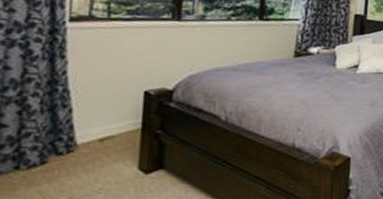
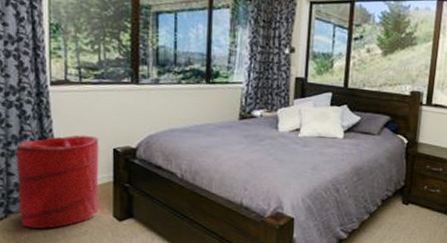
laundry hamper: none [9,76,128,191] -> present [16,134,99,229]

